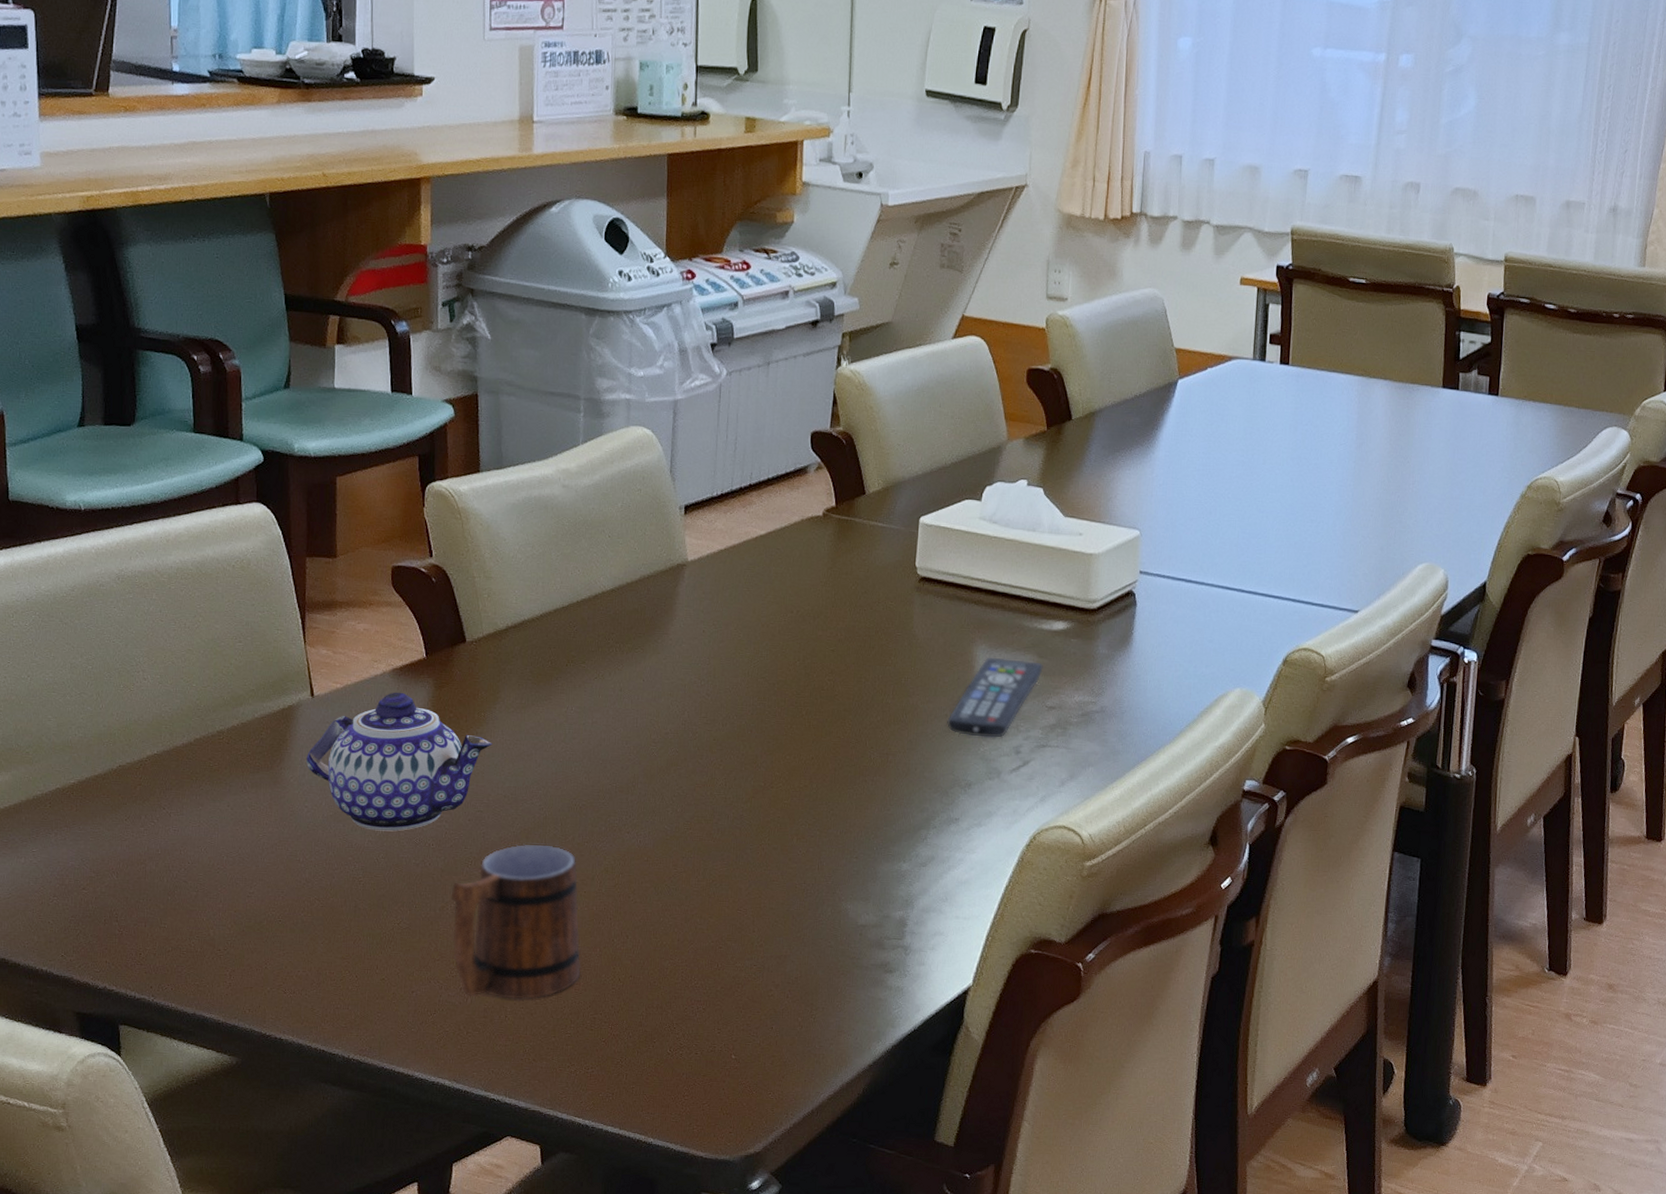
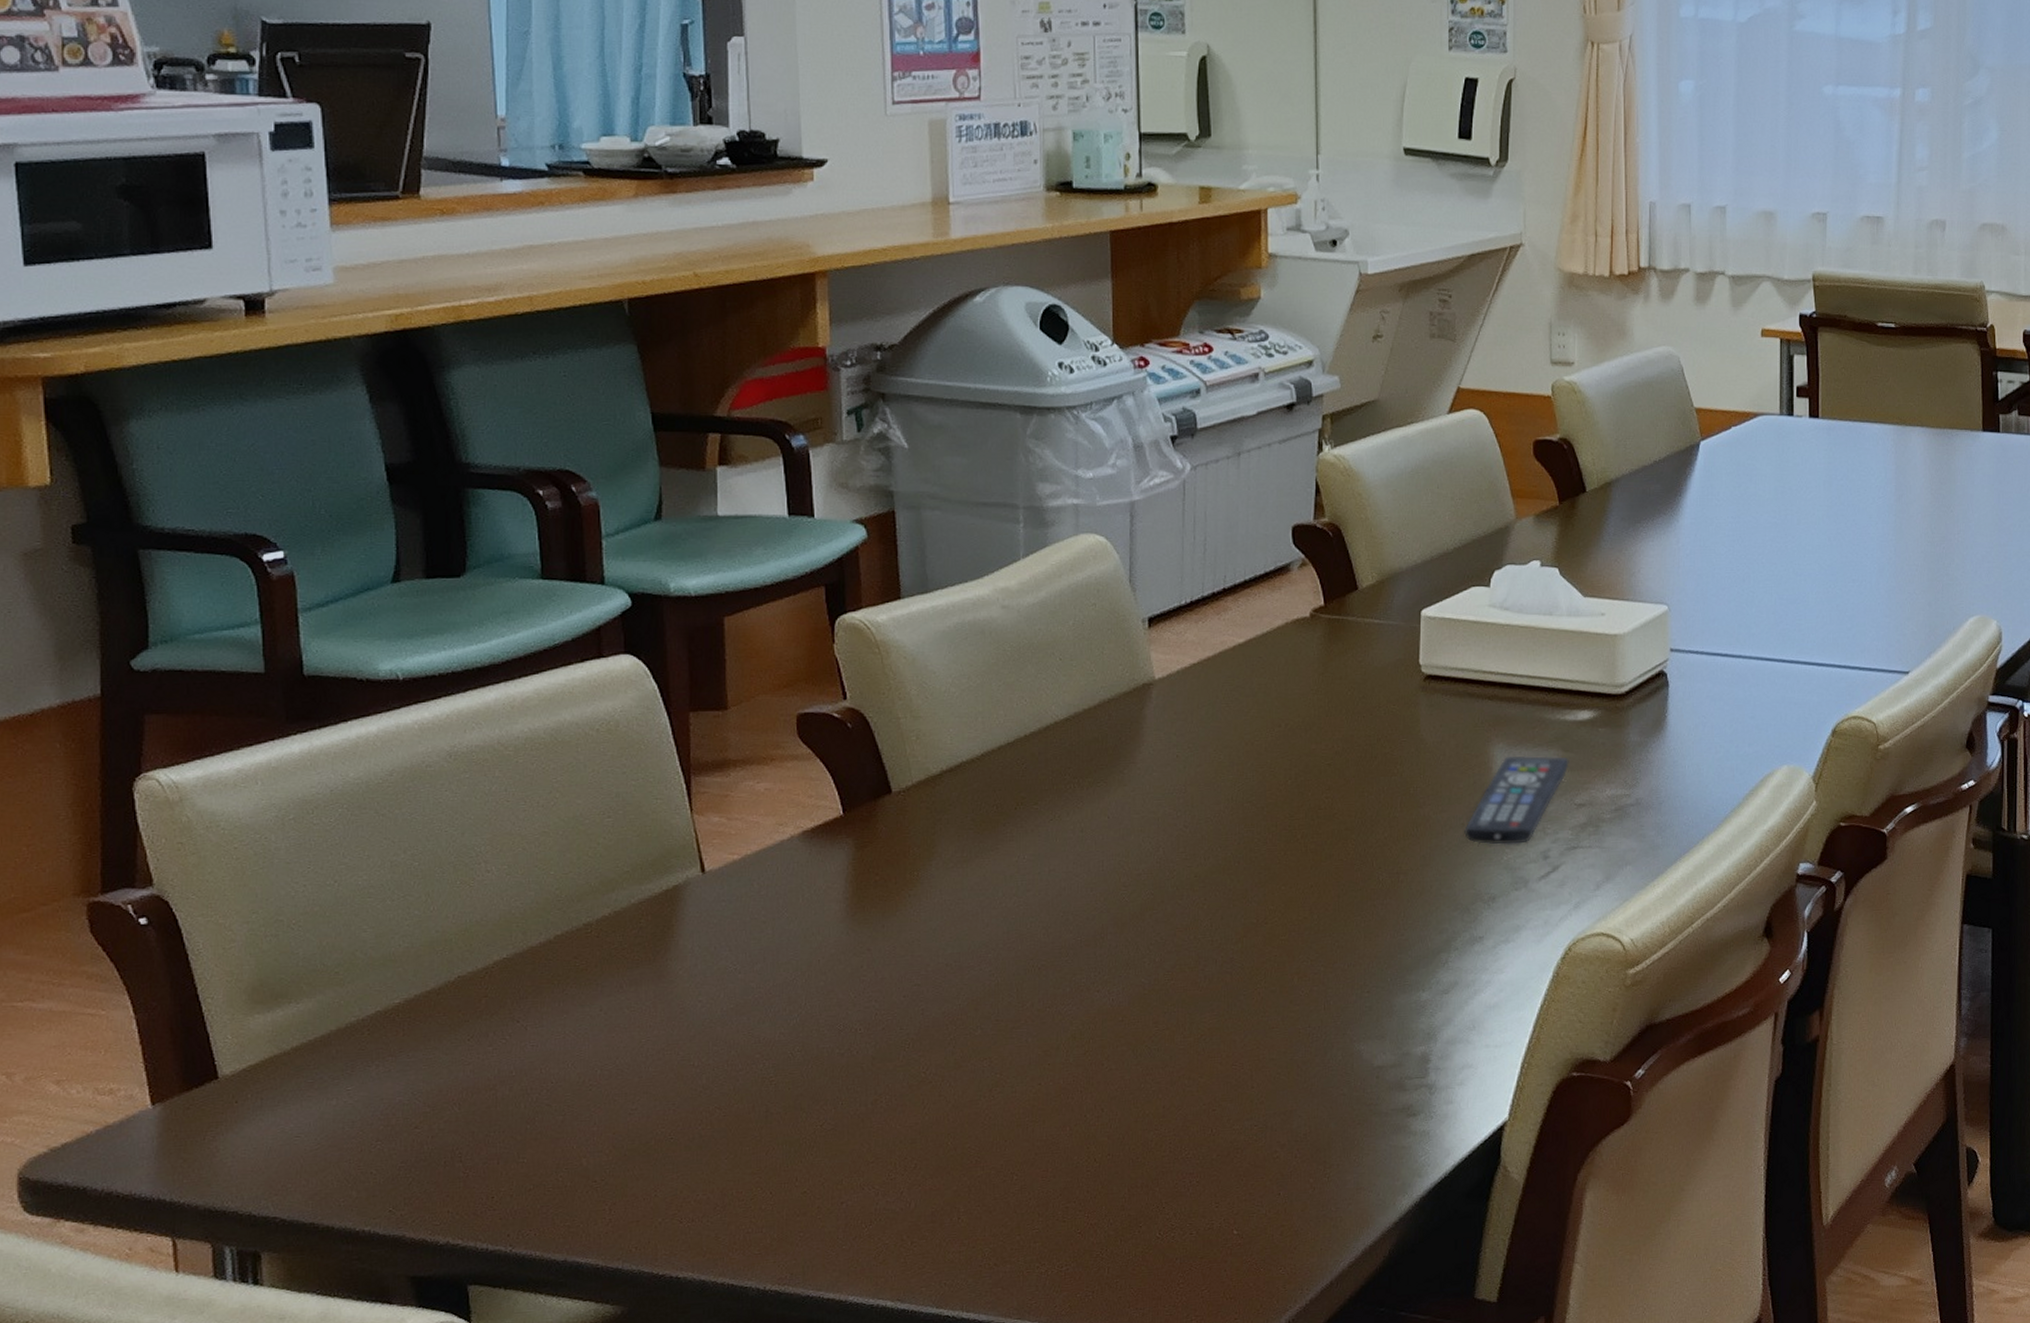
teapot: present [306,692,493,832] -> none [699,857,929,1021]
mug: present [451,844,581,1000] -> none [885,1015,1048,1200]

